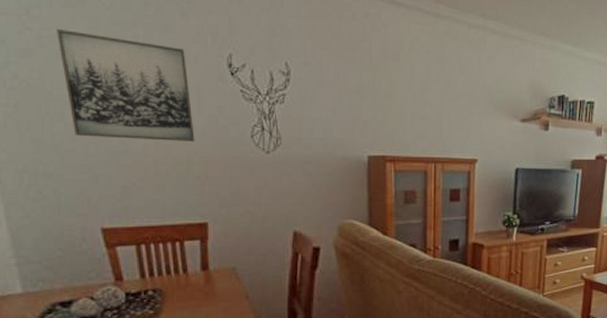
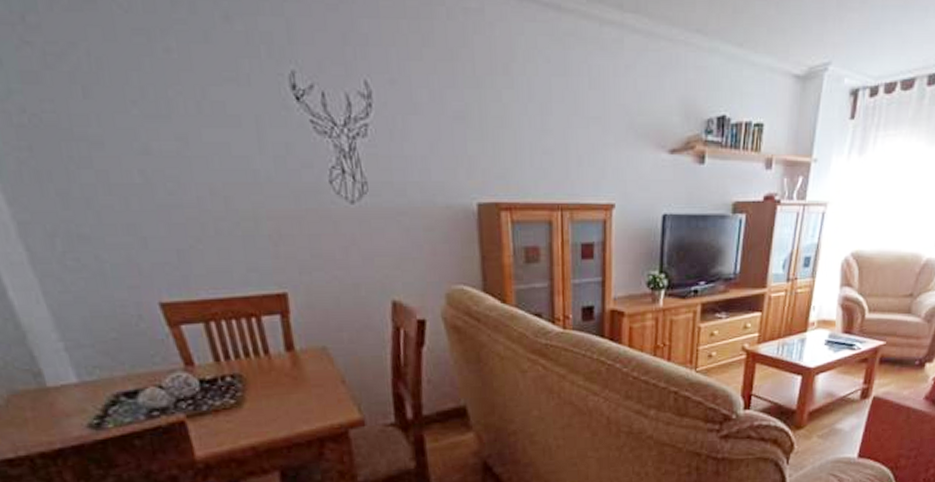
wall art: present [57,28,195,142] -> none [64,41,260,191]

